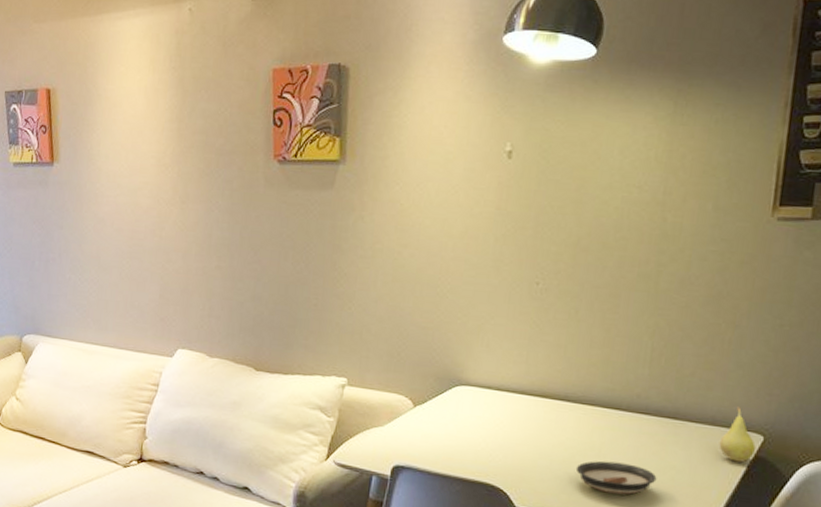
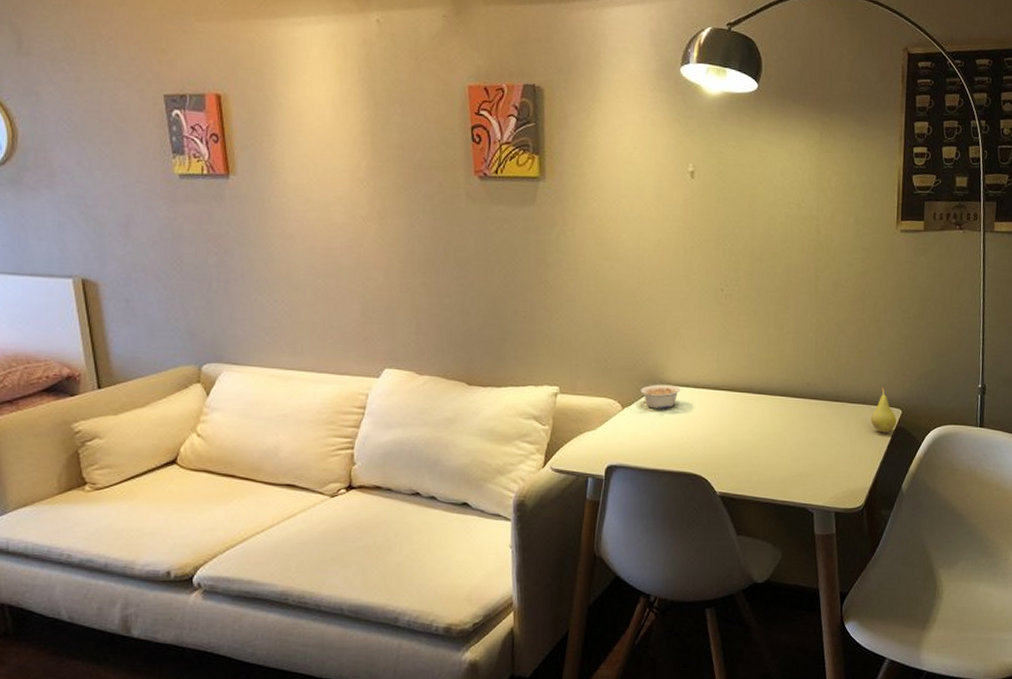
legume: none [435,383,481,411] -> present [640,384,680,409]
saucer: present [575,461,657,496] -> none [763,442,826,471]

